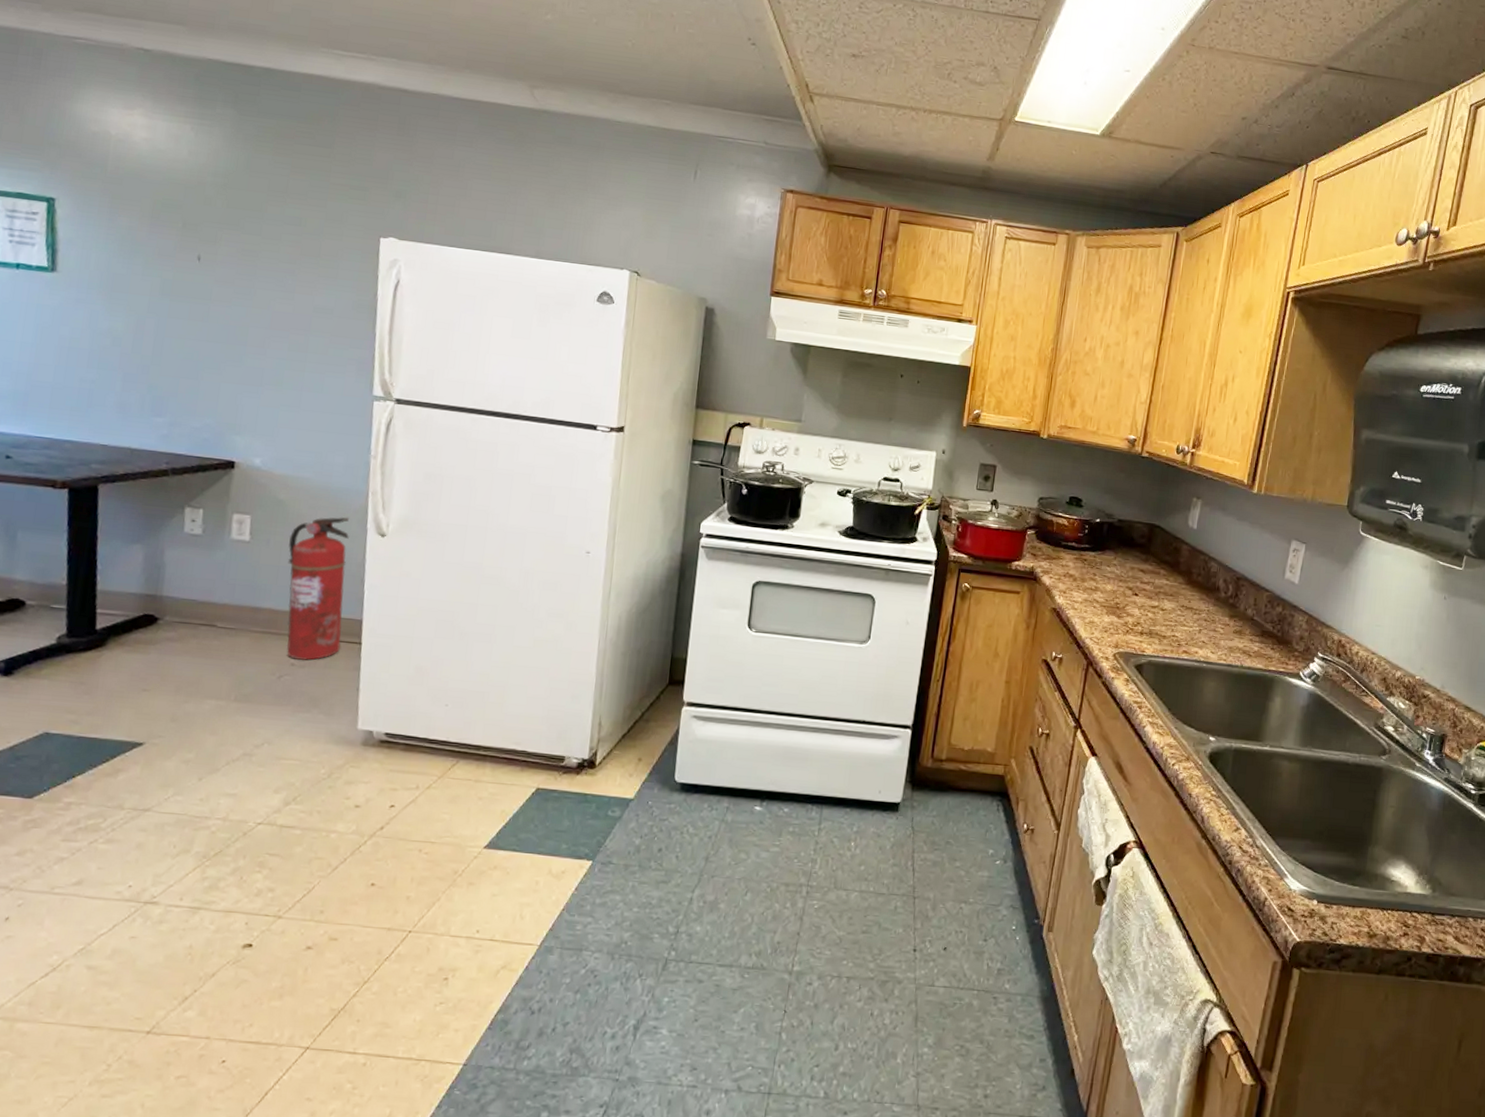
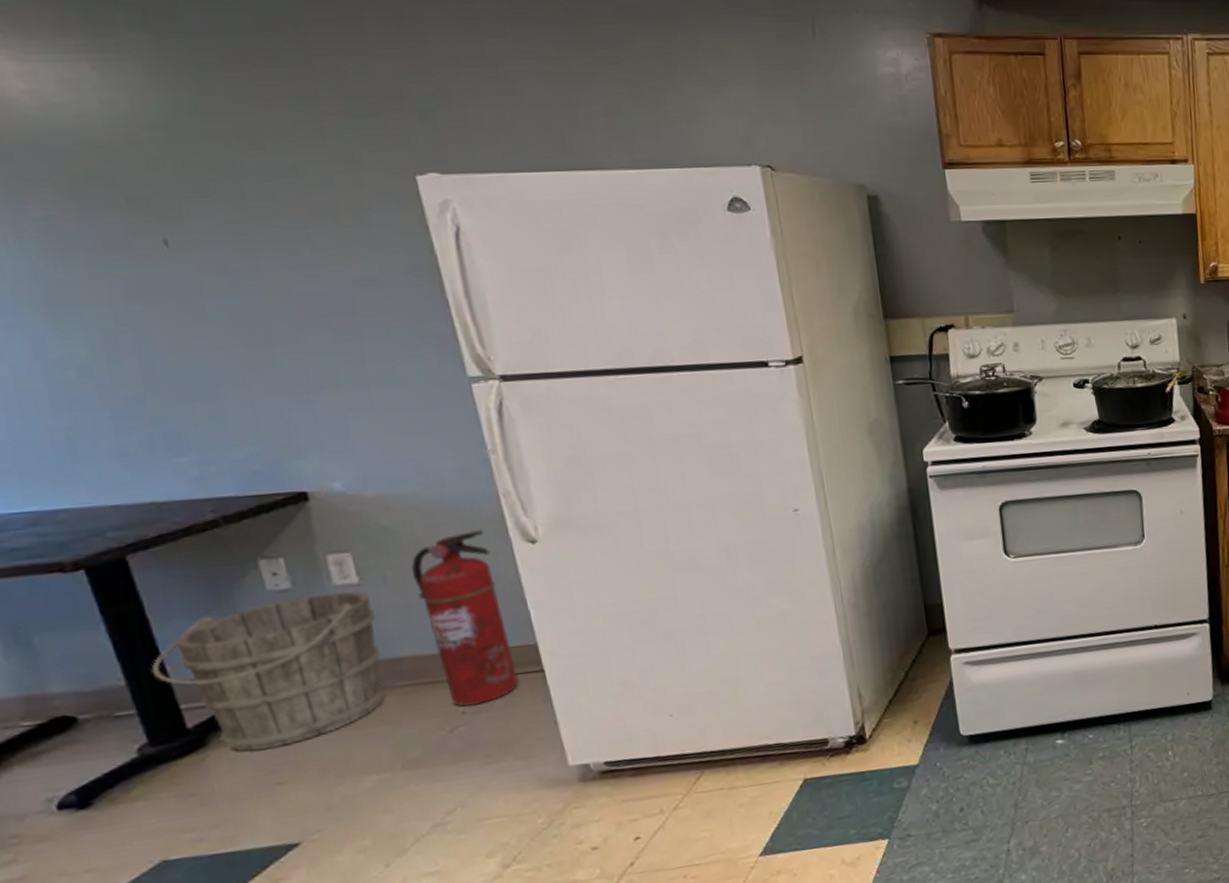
bucket: none [86,543,253,660] -> present [151,591,387,752]

